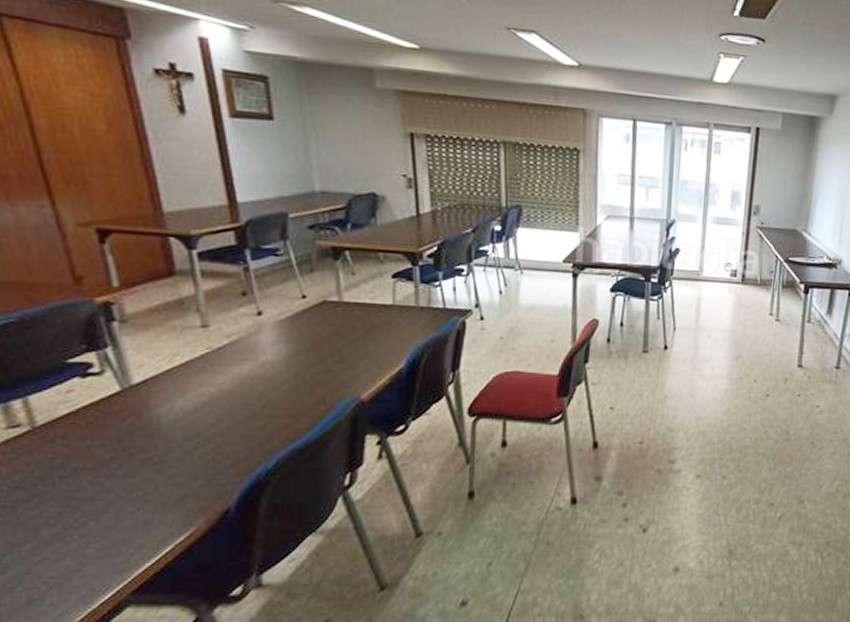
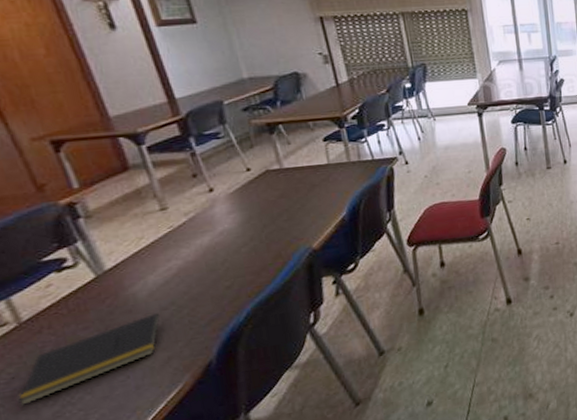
notepad: none [18,442,183,519] -> present [18,313,161,406]

